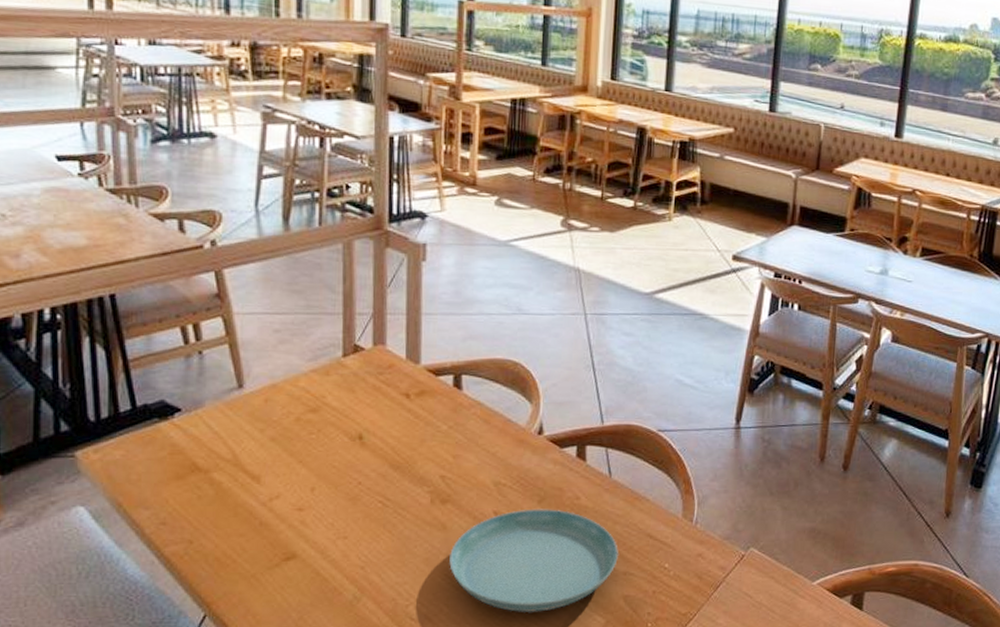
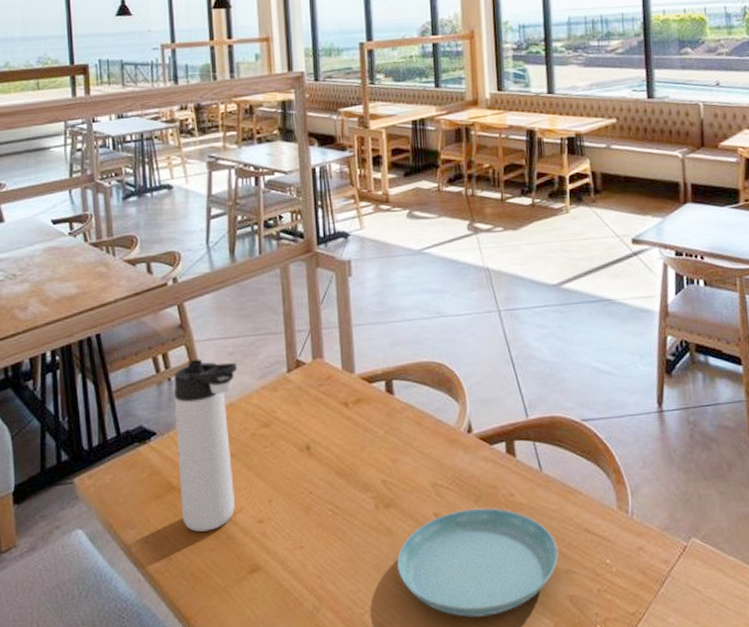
thermos bottle: none [205,333,284,516] -> present [174,359,238,532]

